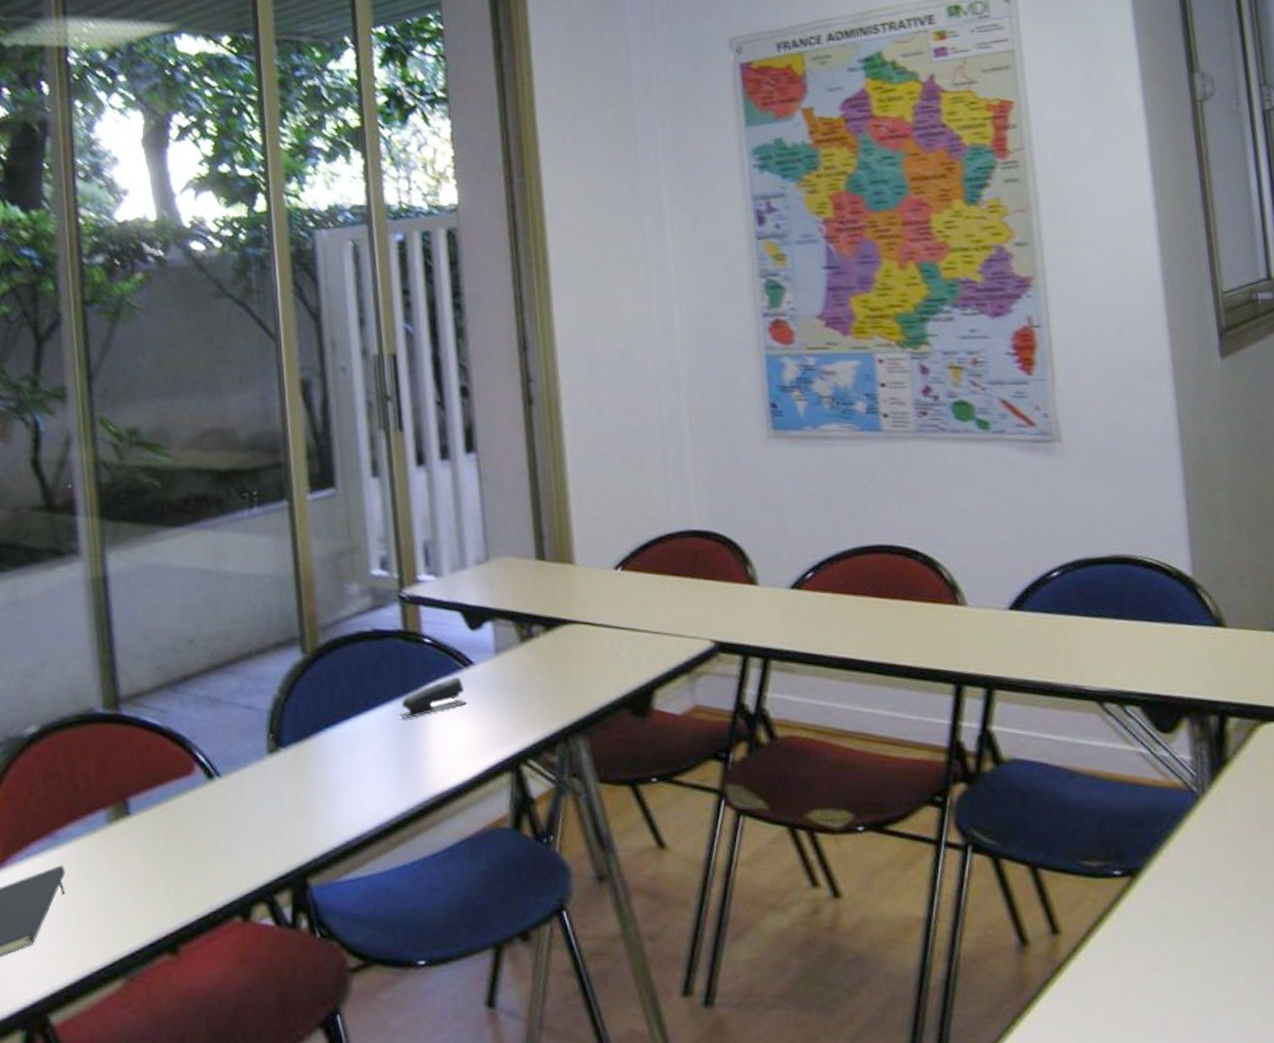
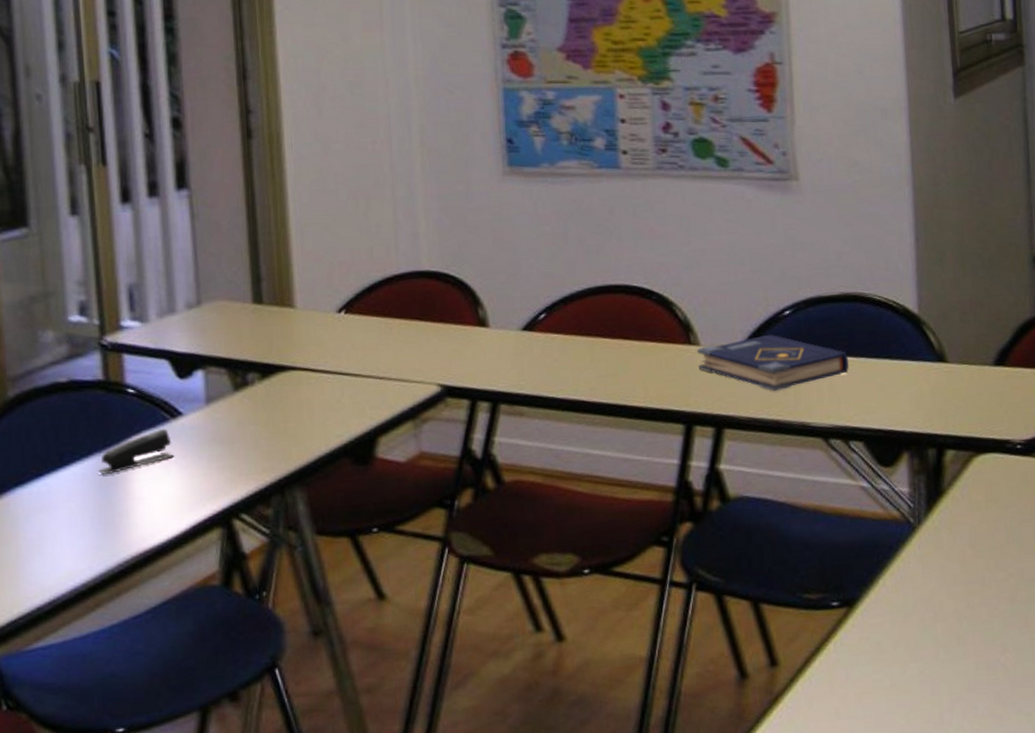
book: none [963,595,1122,654] -> present [696,334,849,392]

